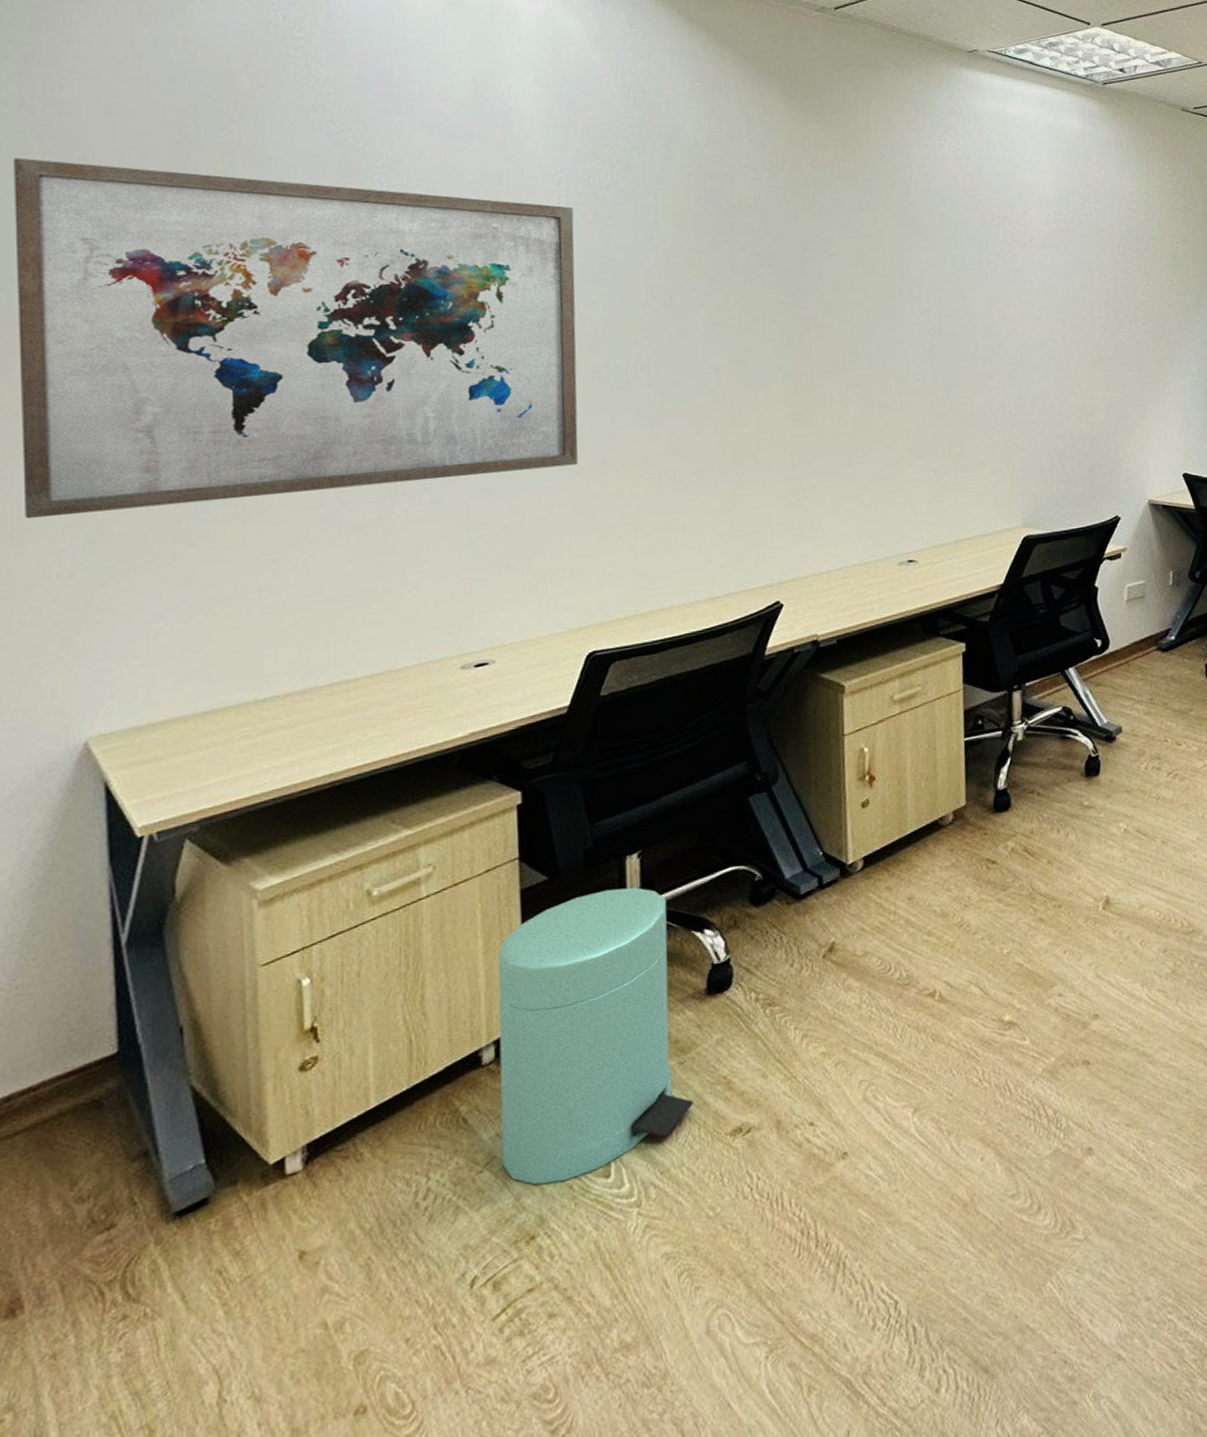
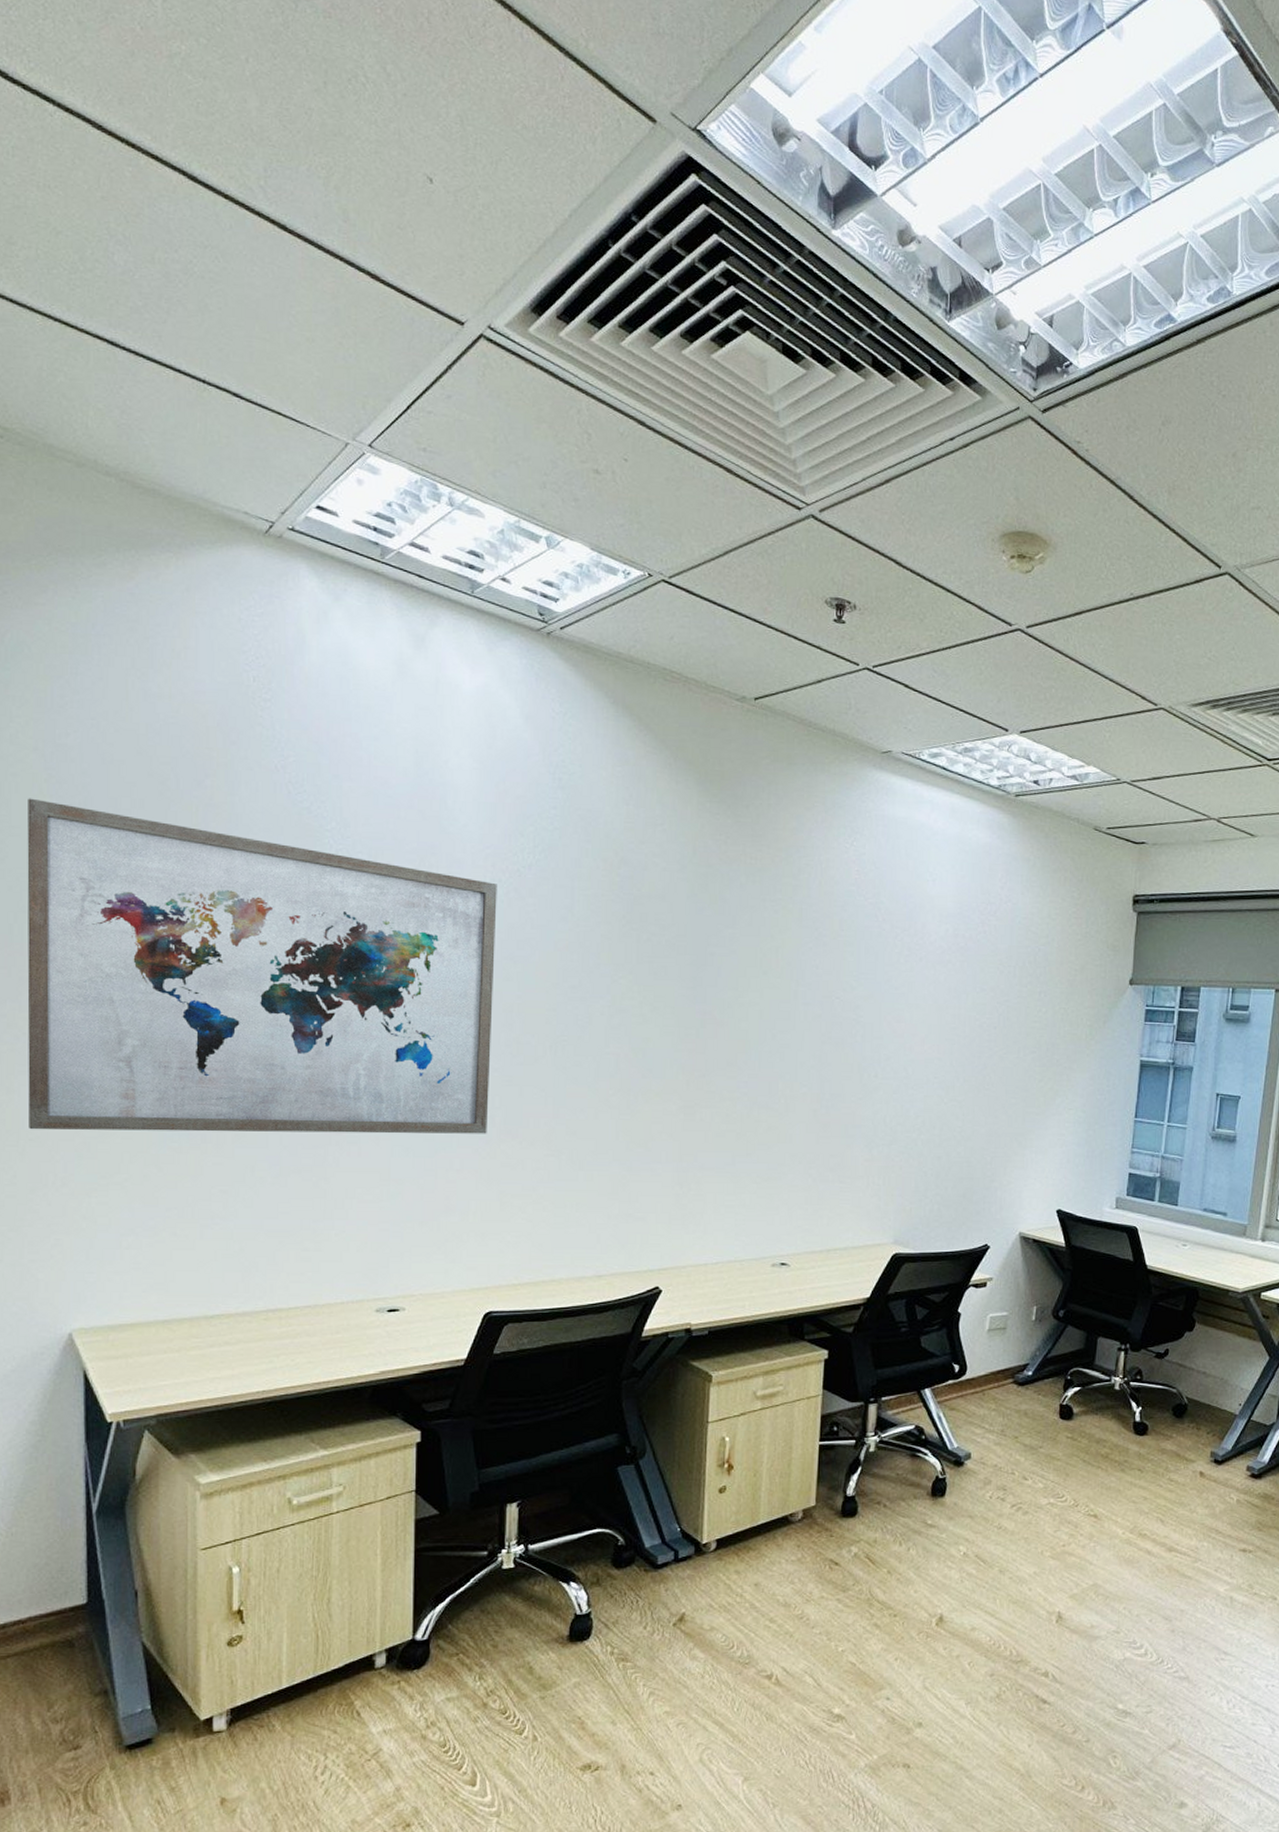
trash can: present [497,887,694,1186] -> none [387,1531,551,1781]

